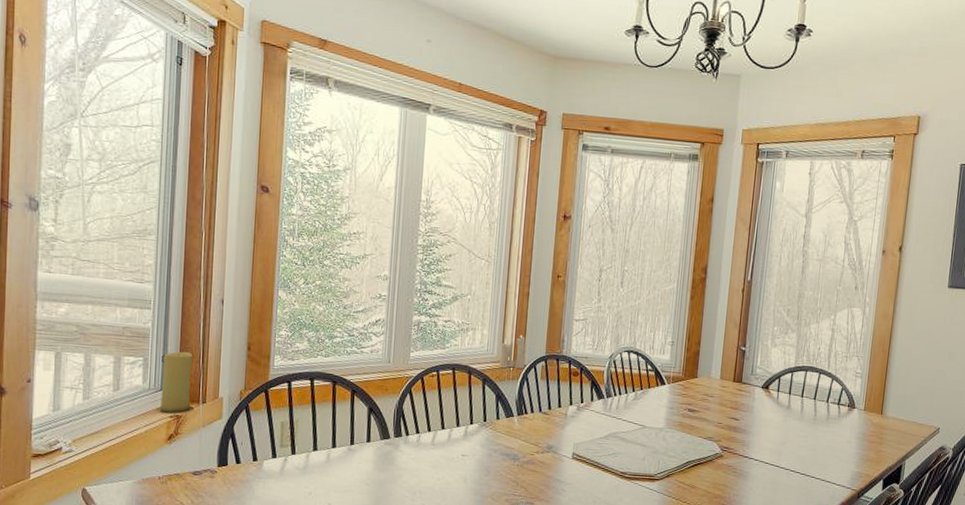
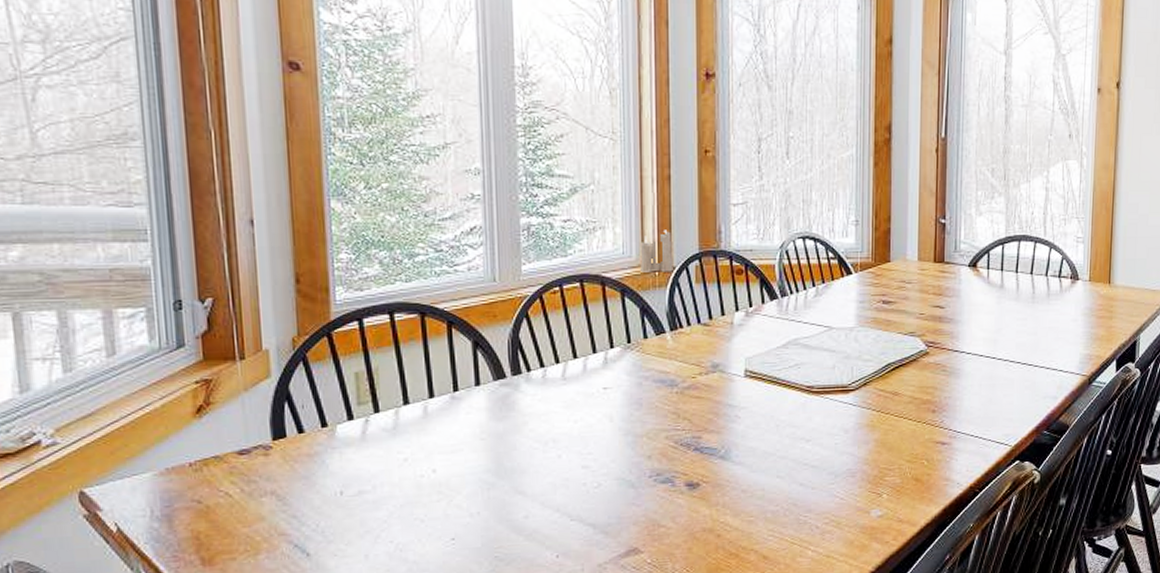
candle: present [154,352,194,415] -> none [171,295,229,381]

